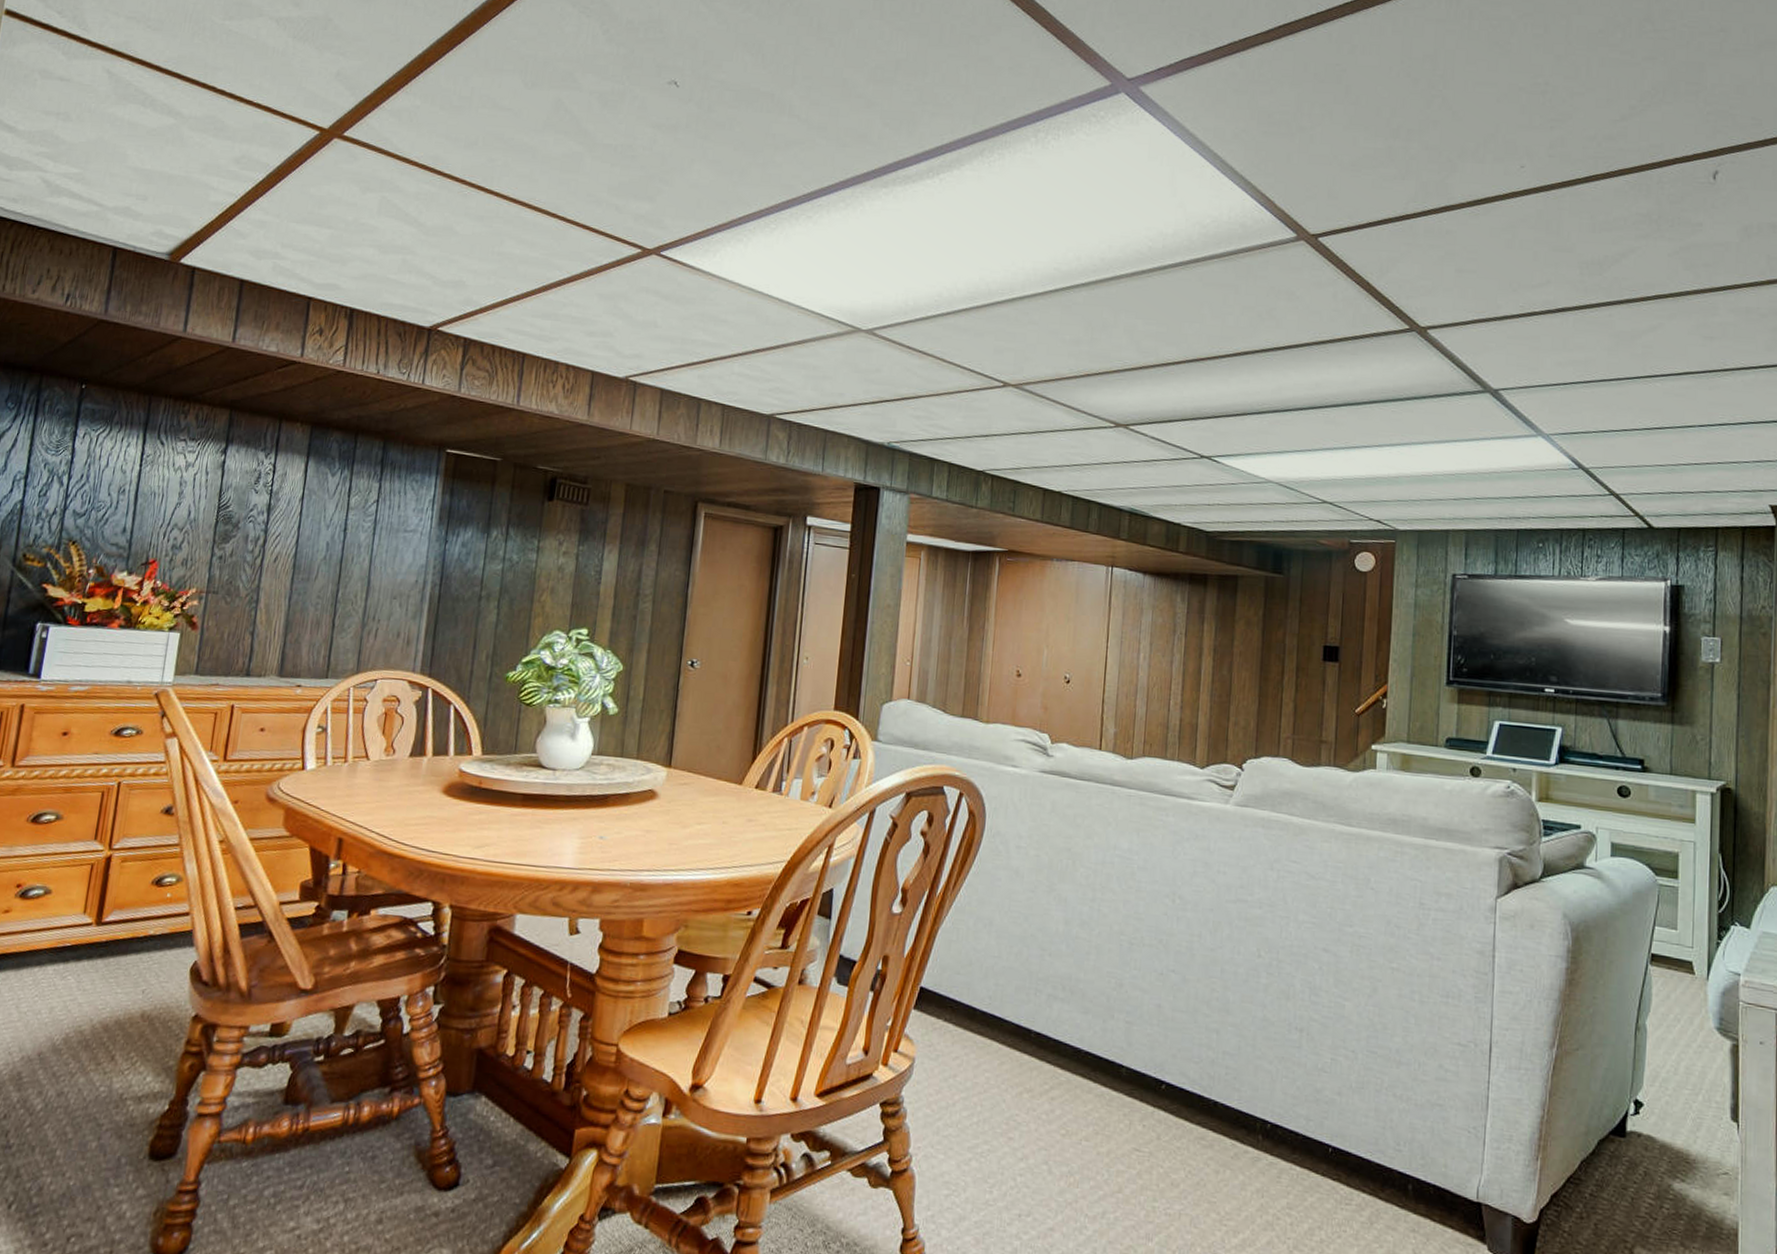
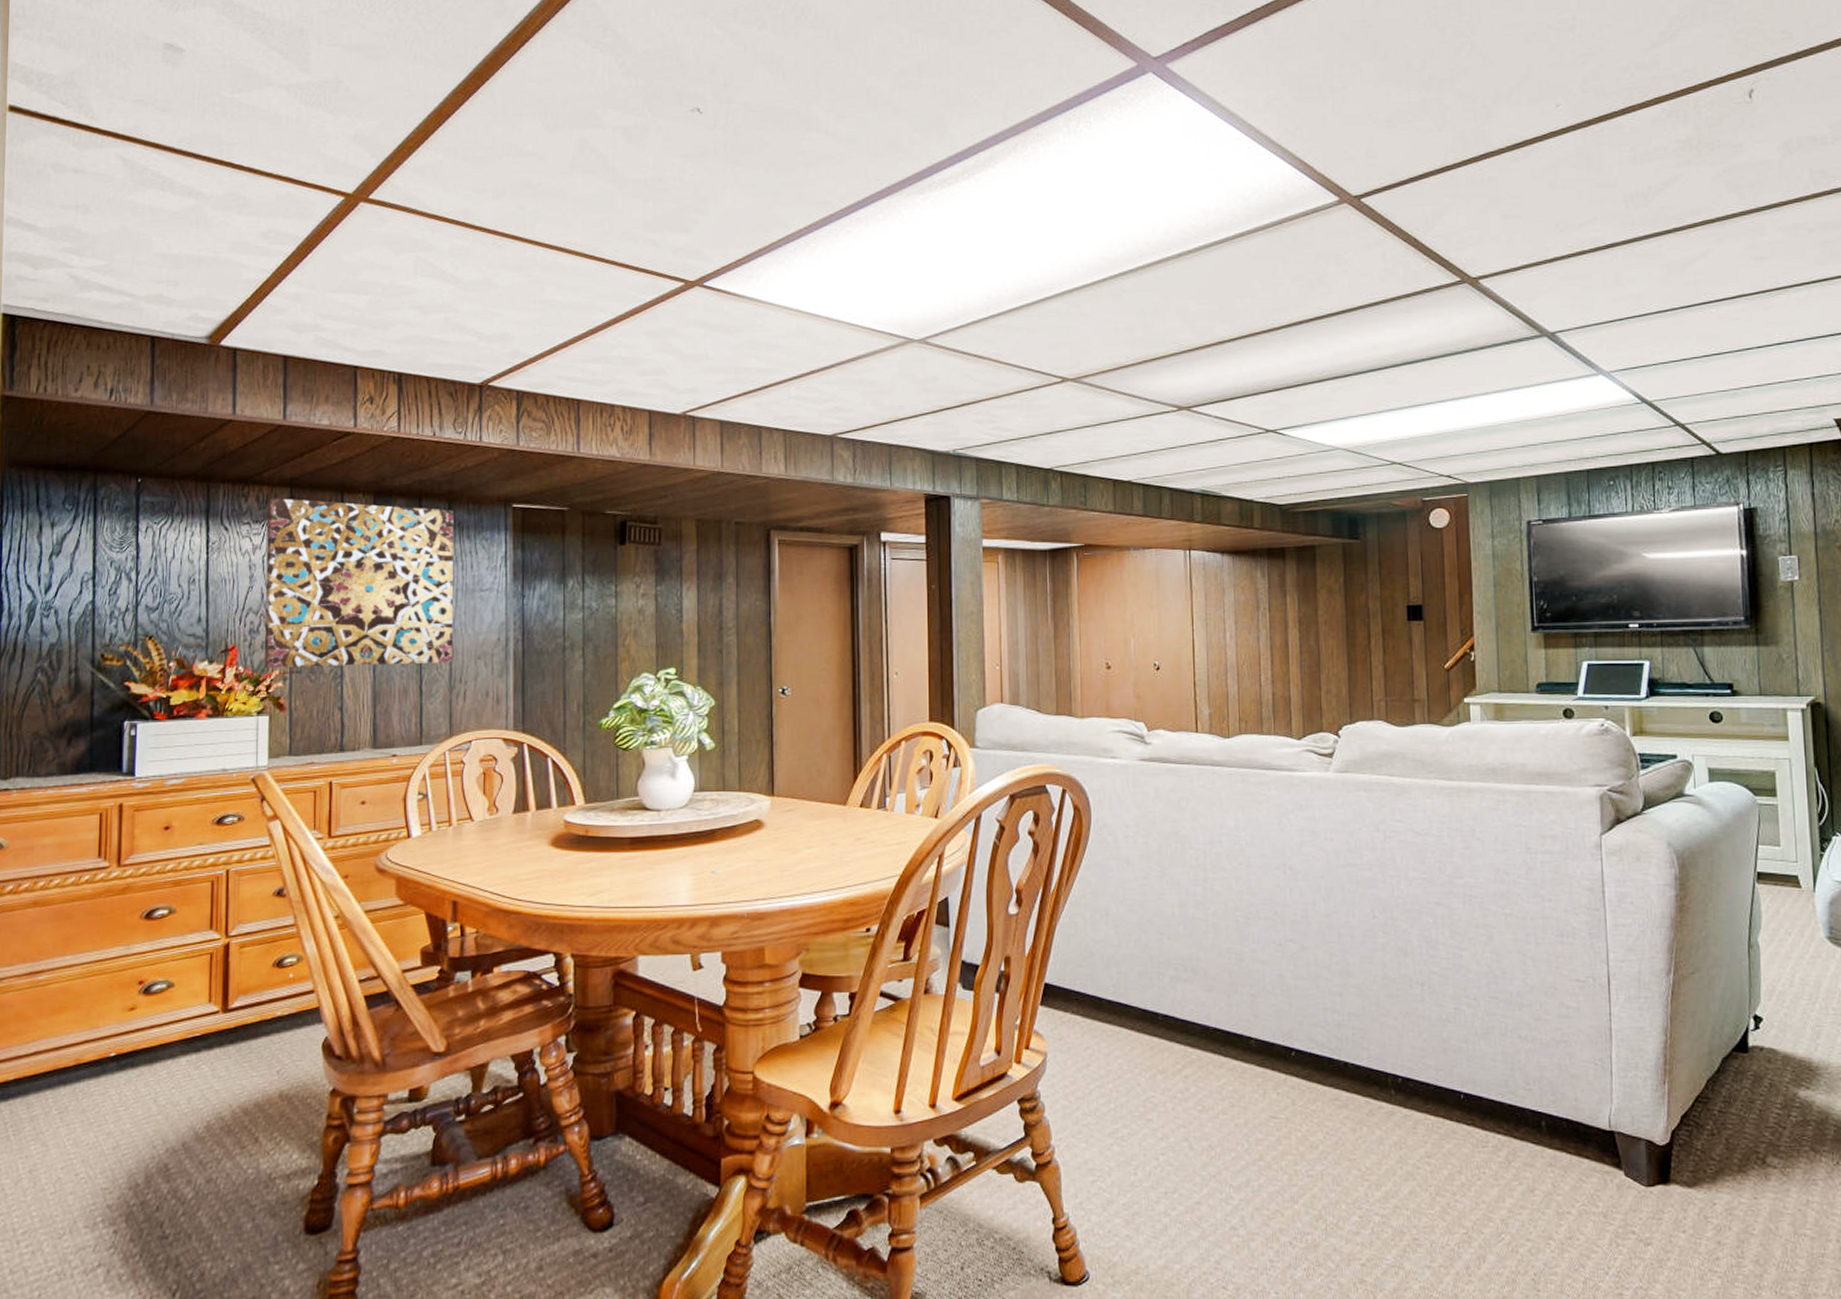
wall art: none [182,418,388,600] -> present [264,498,454,668]

